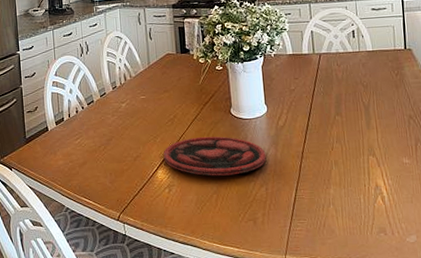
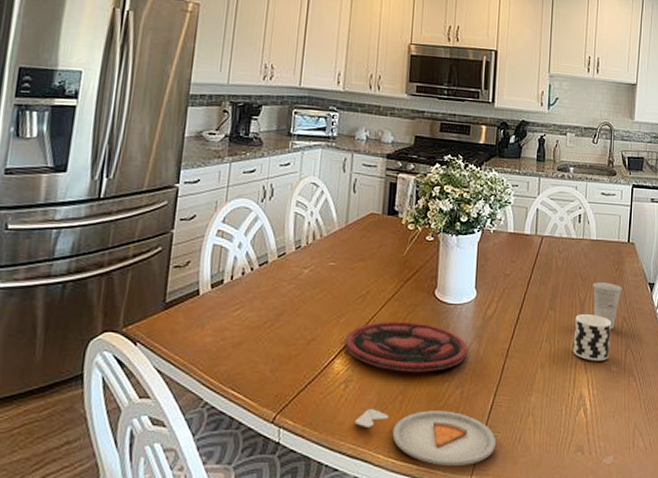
dinner plate: none [181,204,304,249] -> present [354,409,497,467]
cup: none [362,116,400,156] -> present [572,314,612,361]
cup: none [375,87,405,128] -> present [593,282,622,330]

